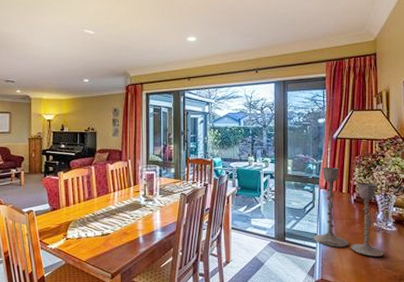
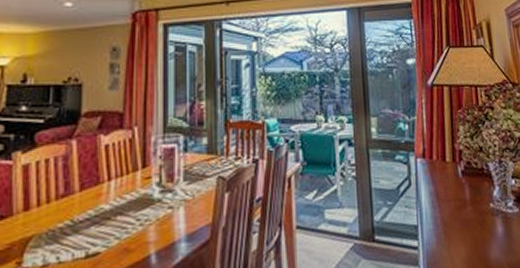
candlestick: present [314,167,384,256] -> none [413,125,508,254]

